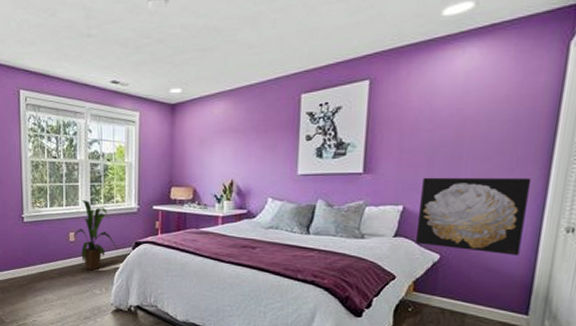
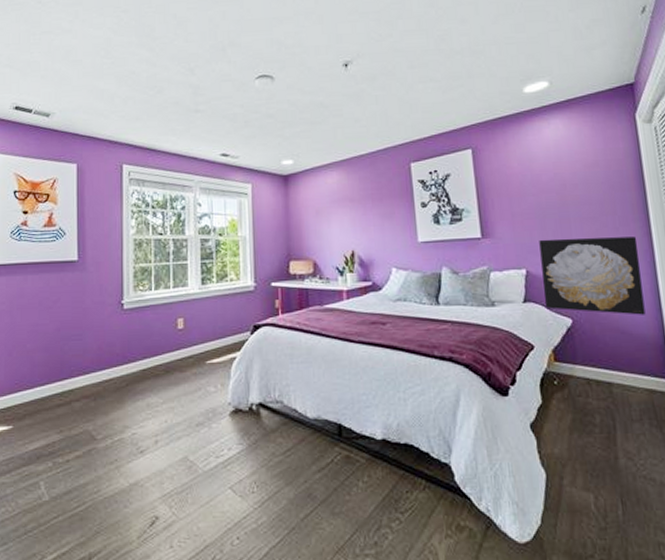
house plant: present [71,200,118,270] -> none [180,280,234,363]

